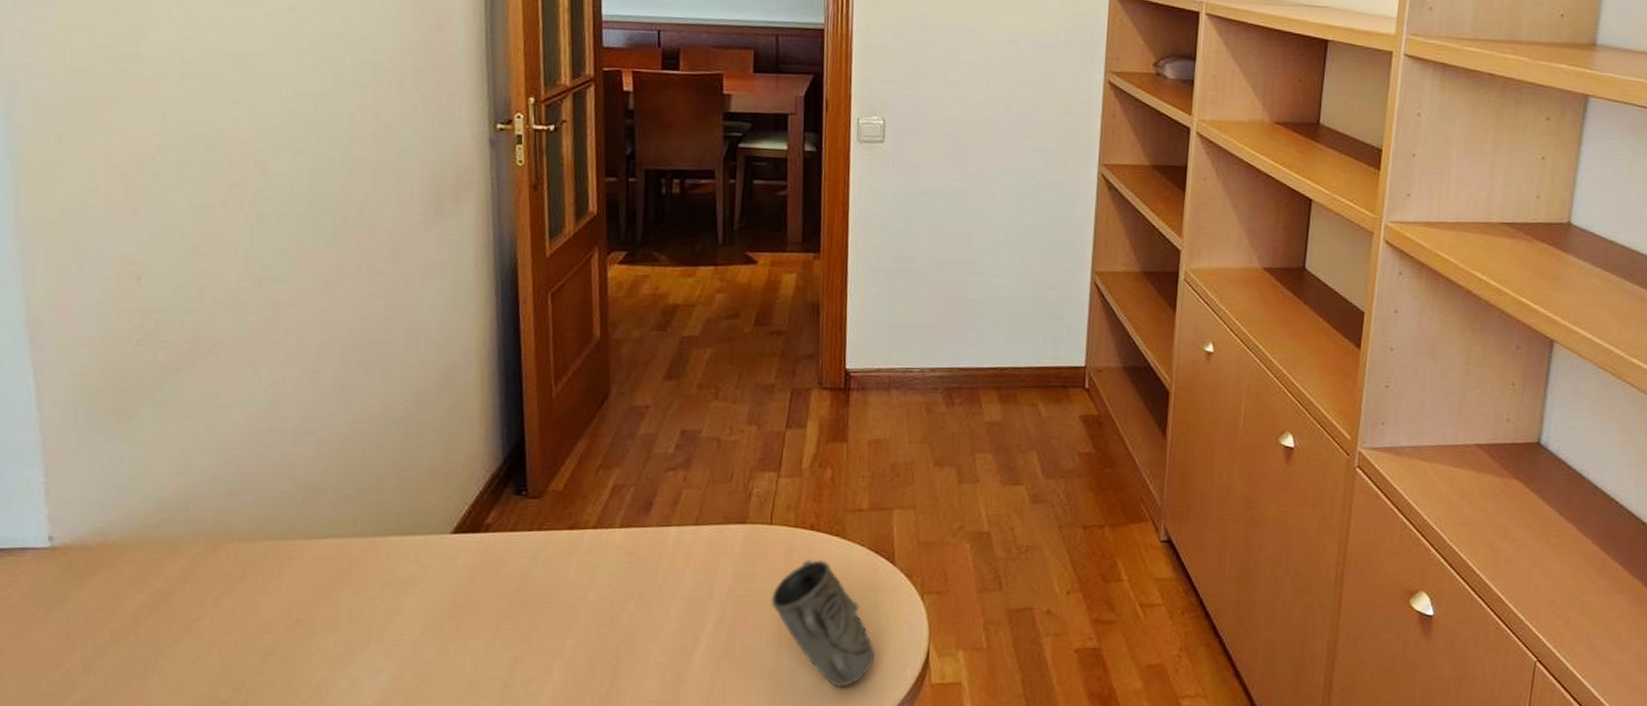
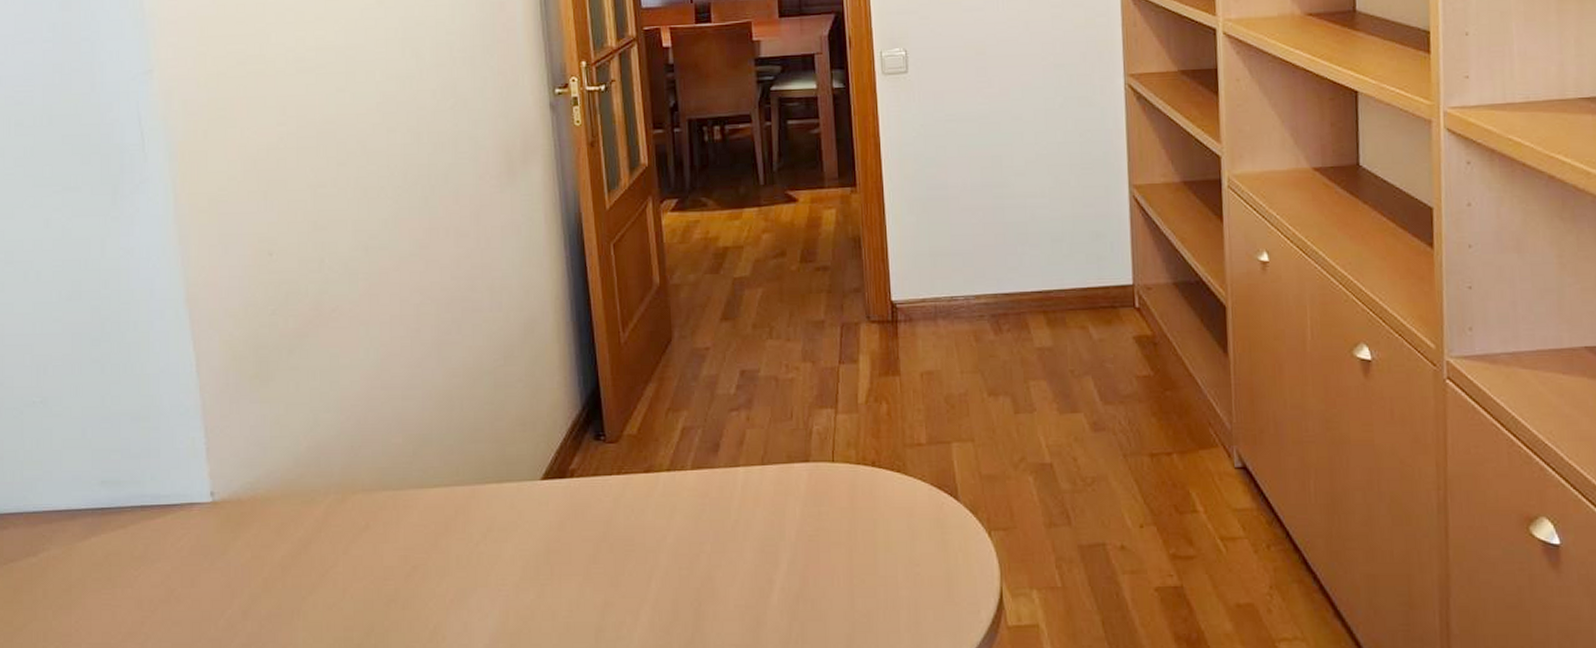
mug: present [771,559,875,687] -> none [840,497,948,630]

